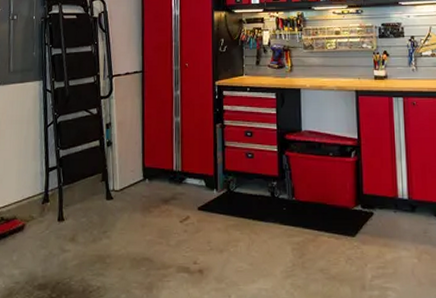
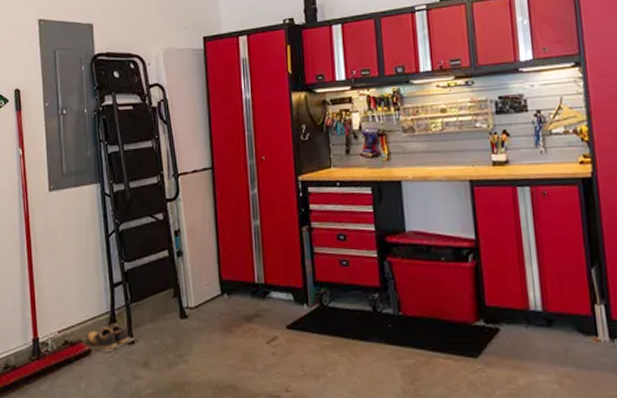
shoes: none [17,203,66,228] -> present [82,323,136,353]

